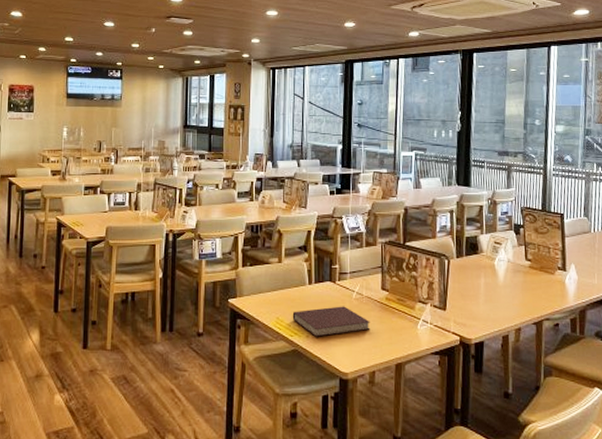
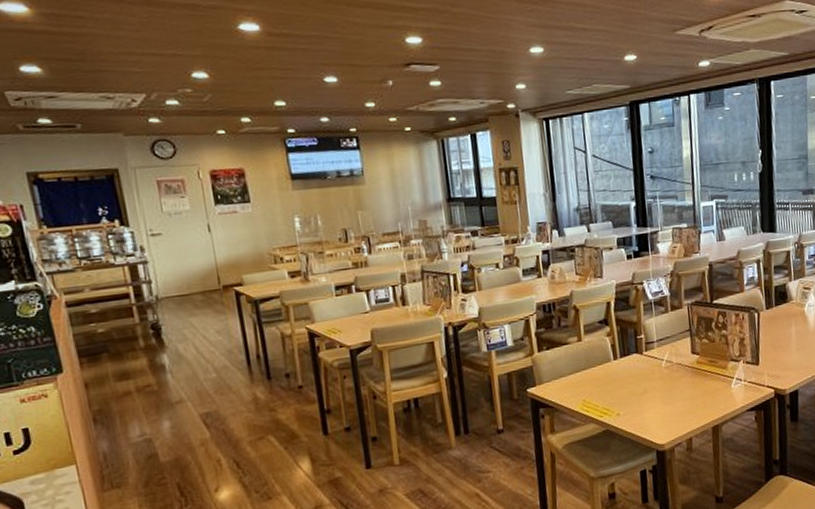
notebook: present [292,306,370,337] -> none [599,376,684,414]

